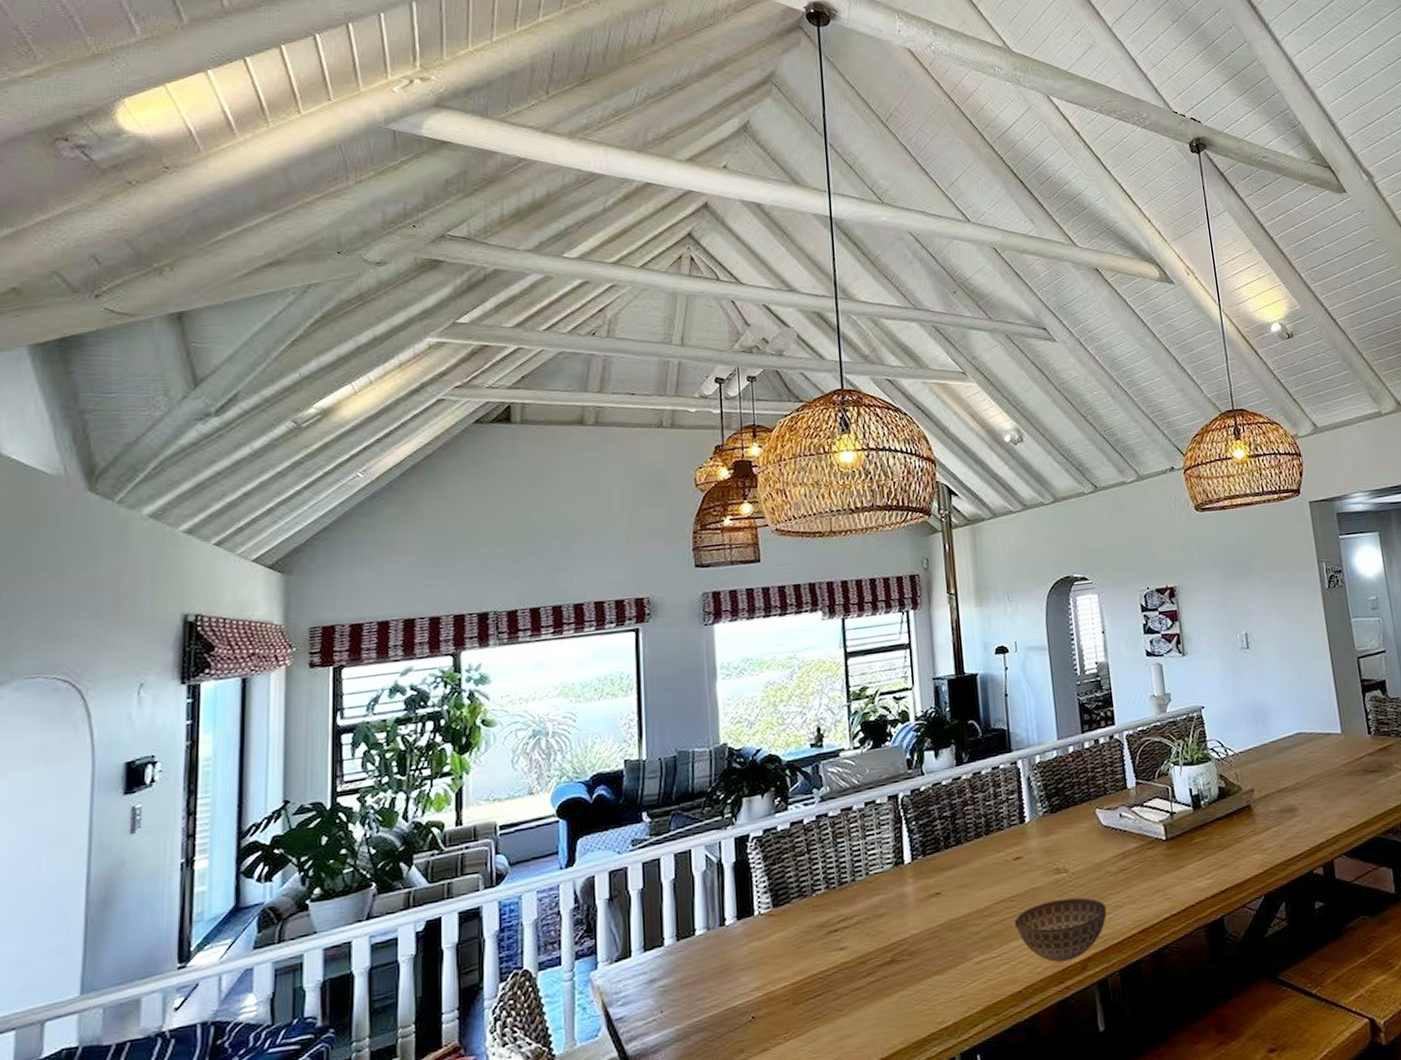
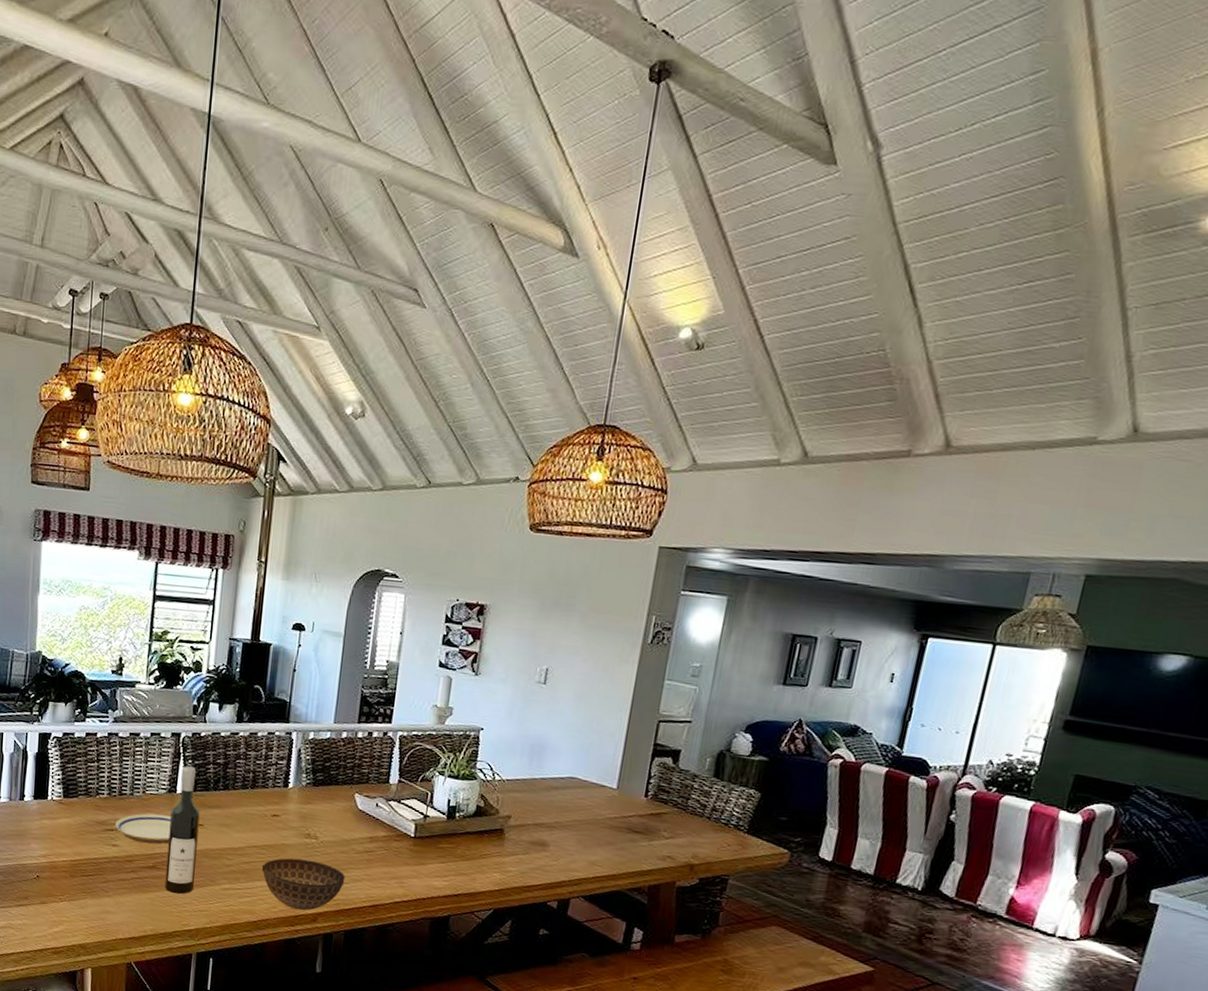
plate: none [839,892,906,936] -> present [115,813,172,844]
bottle: none [901,828,943,987] -> present [165,766,200,894]

